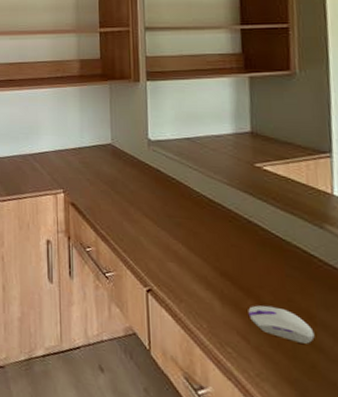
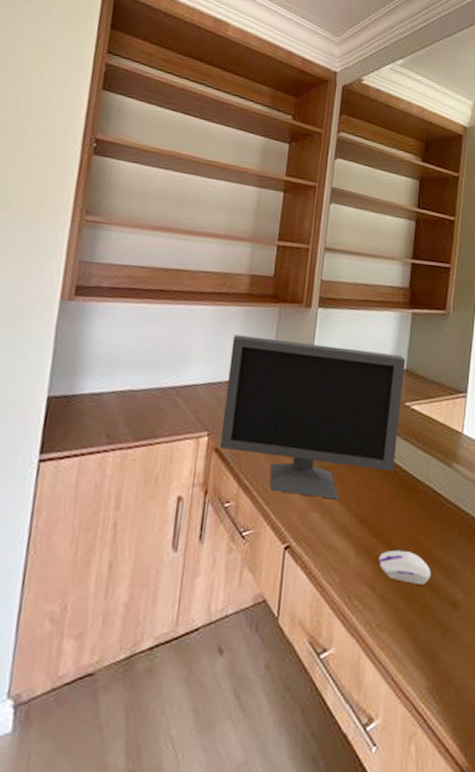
monitor: none [72,110,252,253] -> present [219,334,406,500]

